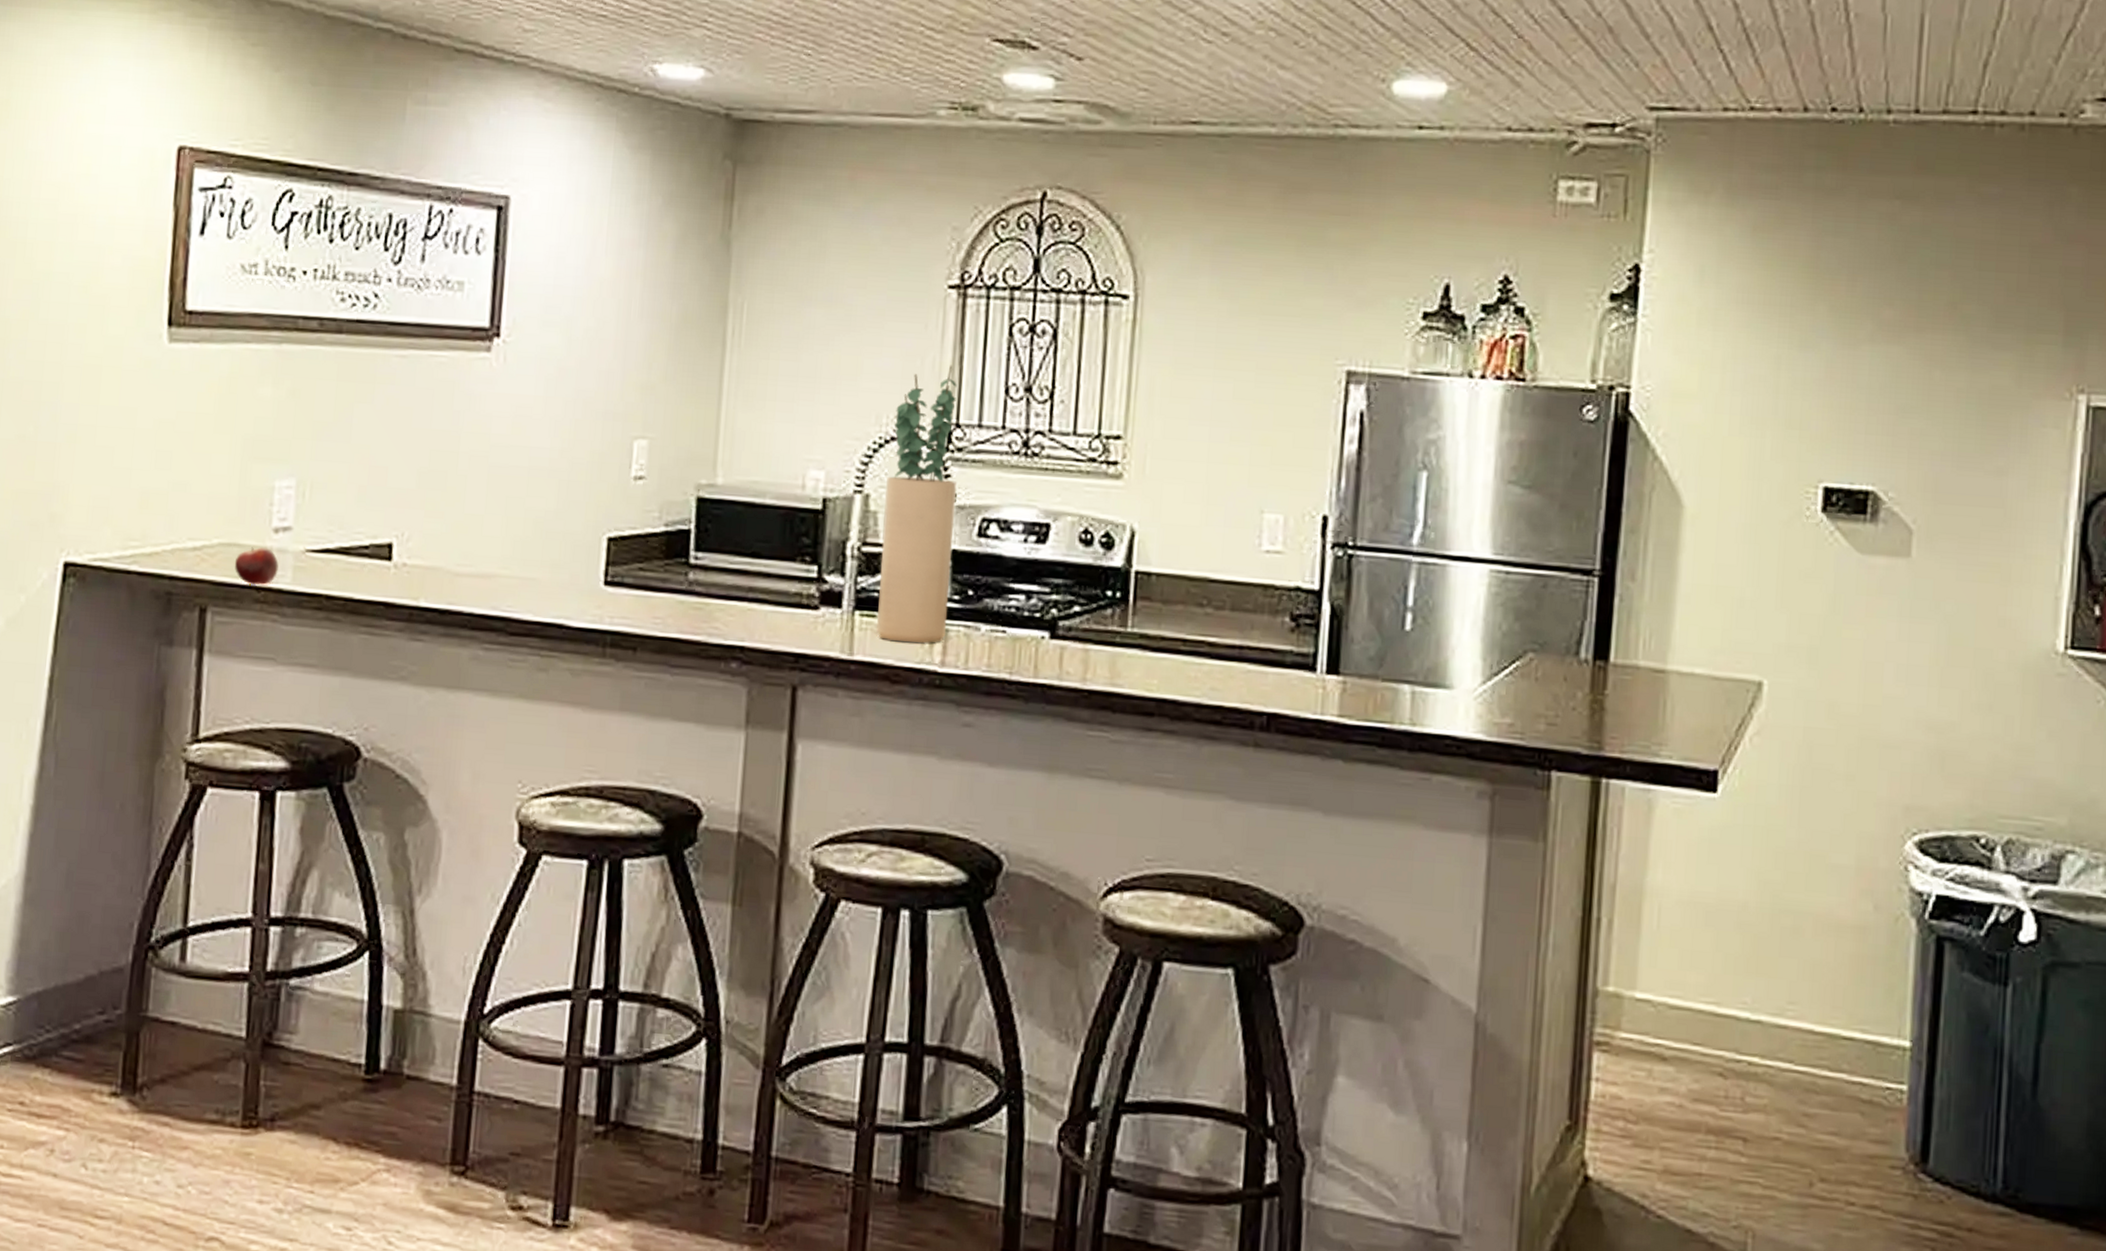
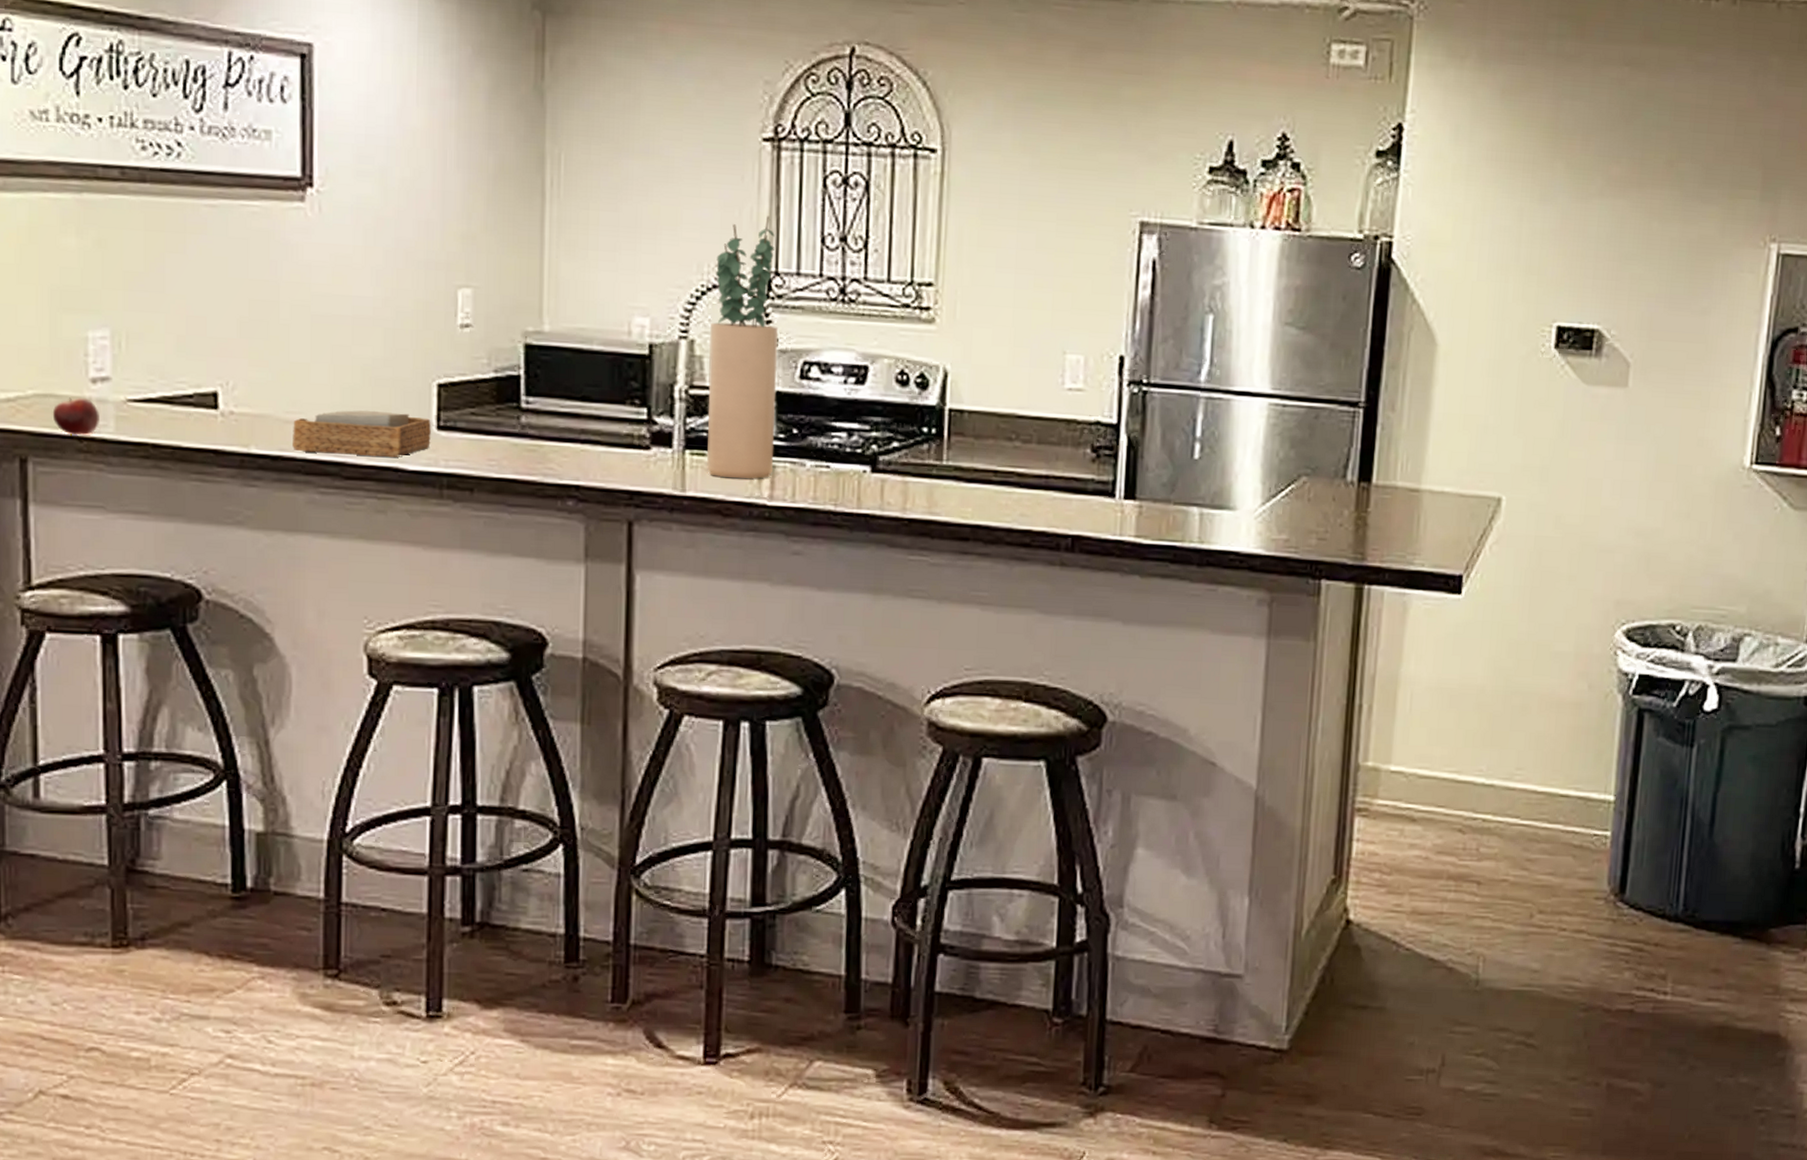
napkin holder: none [461,563,599,614] -> present [293,410,431,458]

